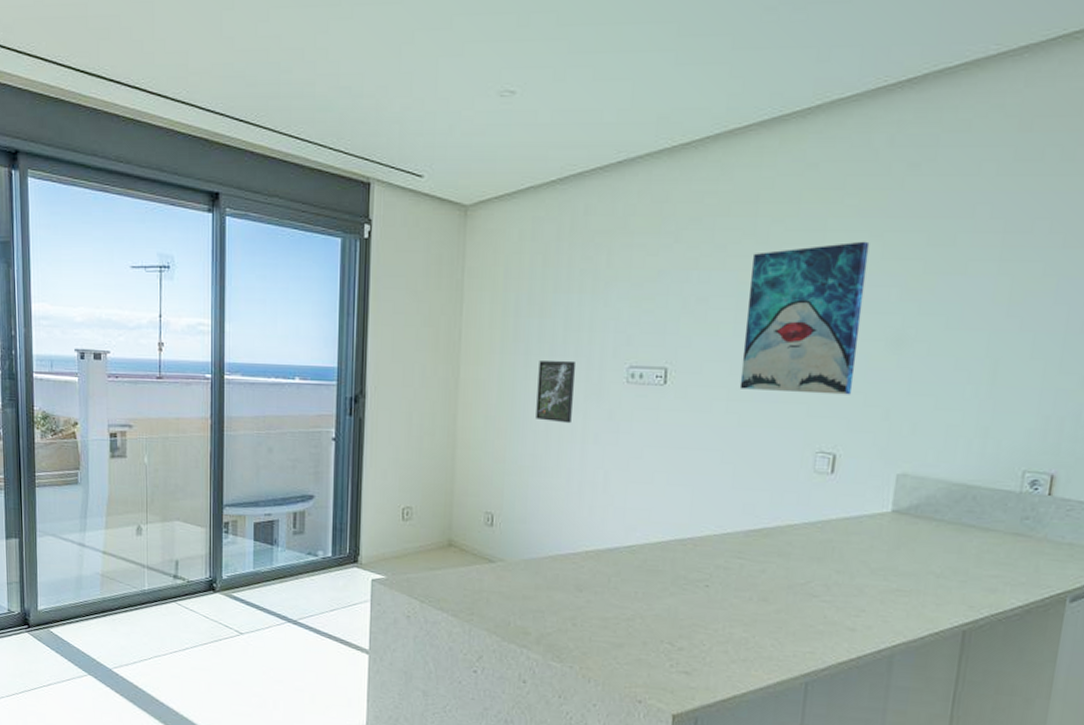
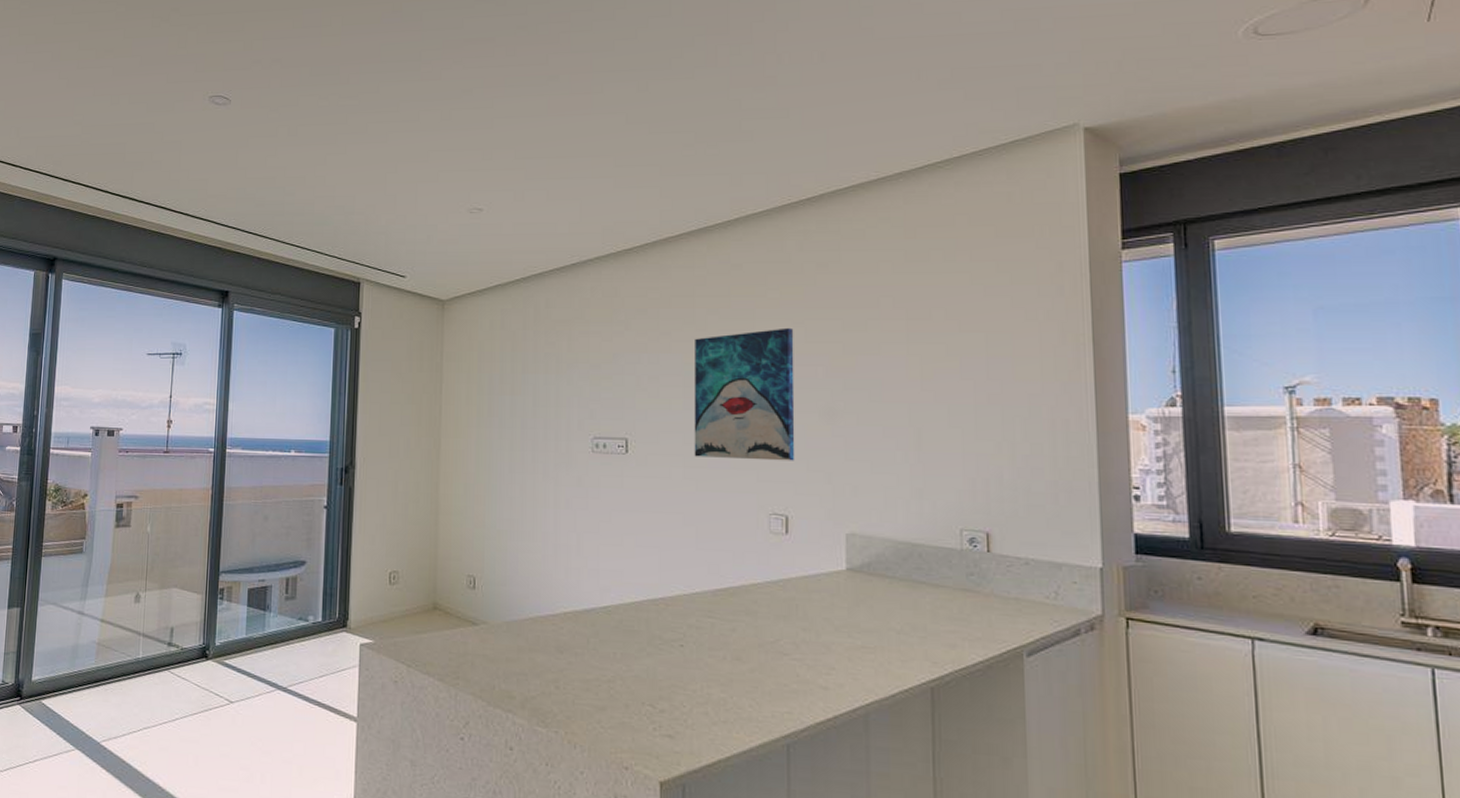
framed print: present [536,360,575,424] -> none [511,432,545,490]

